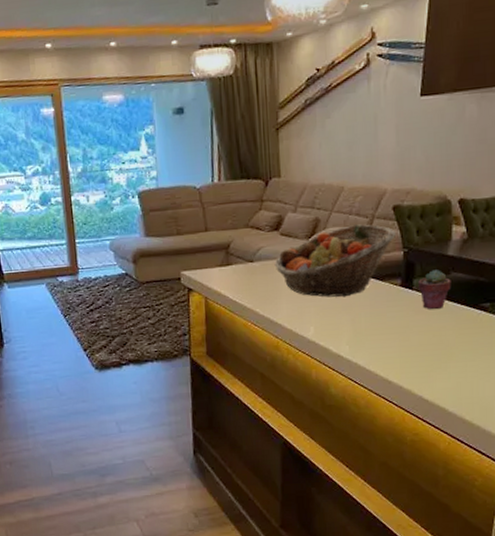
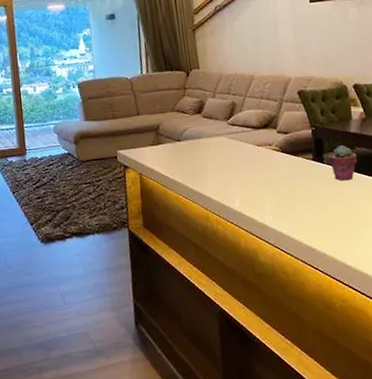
fruit basket: present [274,224,396,298] -> none [199,107,303,172]

